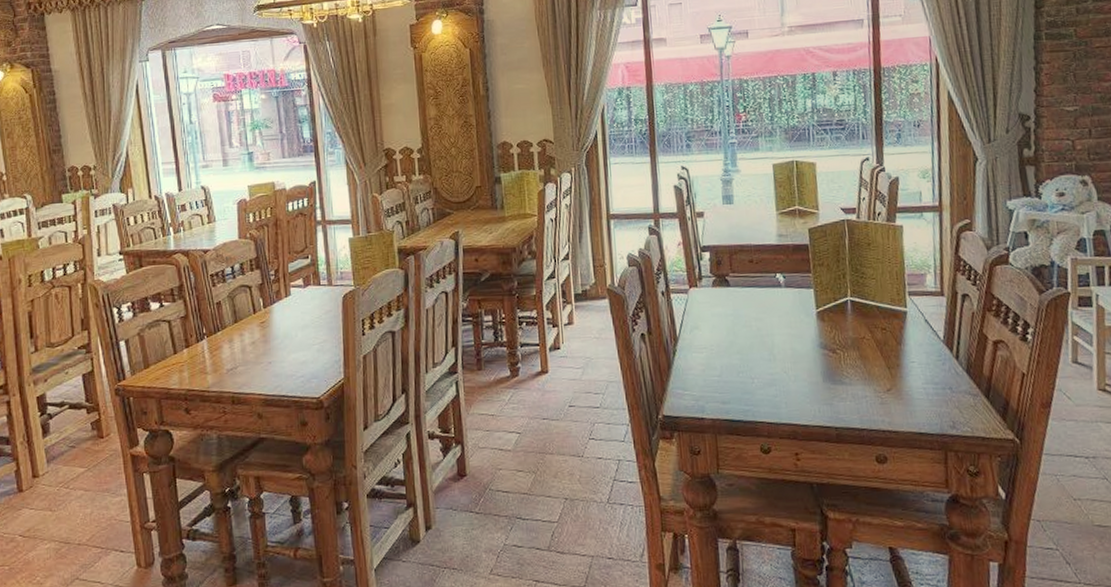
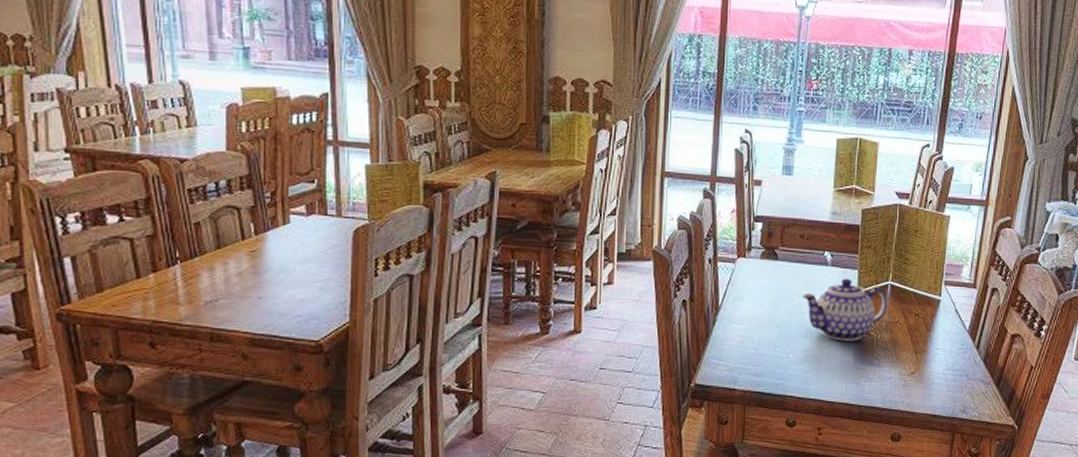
teapot: none [760,298,851,362] -> present [803,278,888,342]

